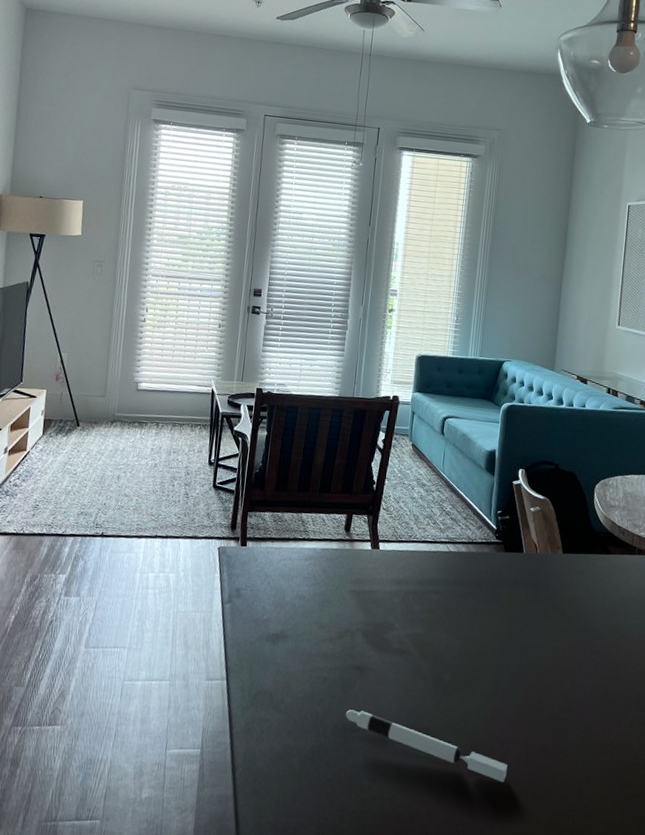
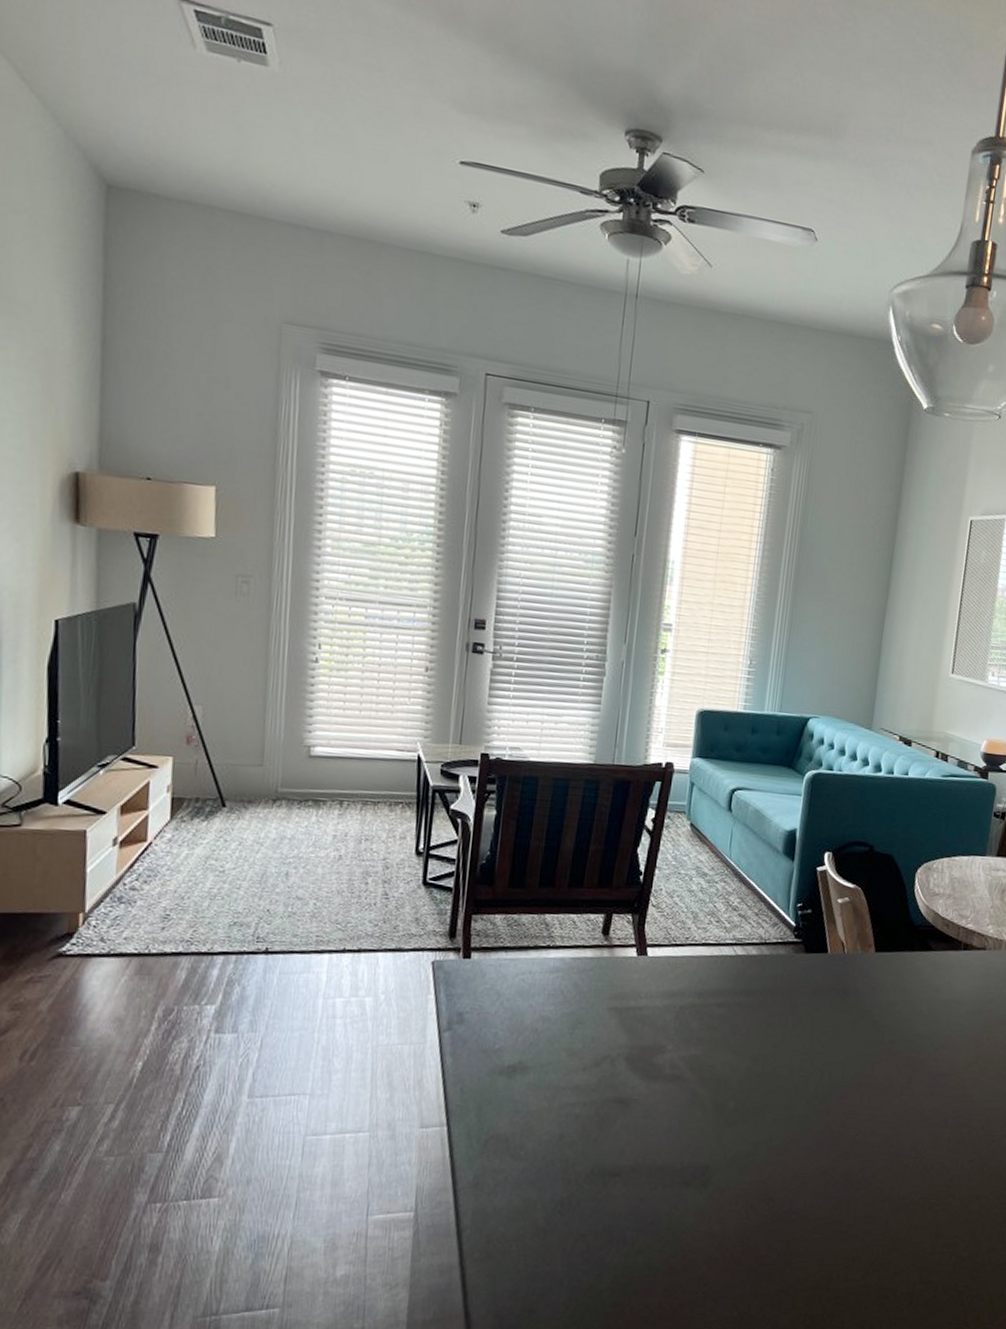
pen: present [345,709,508,783] -> none [603,1151,803,1220]

